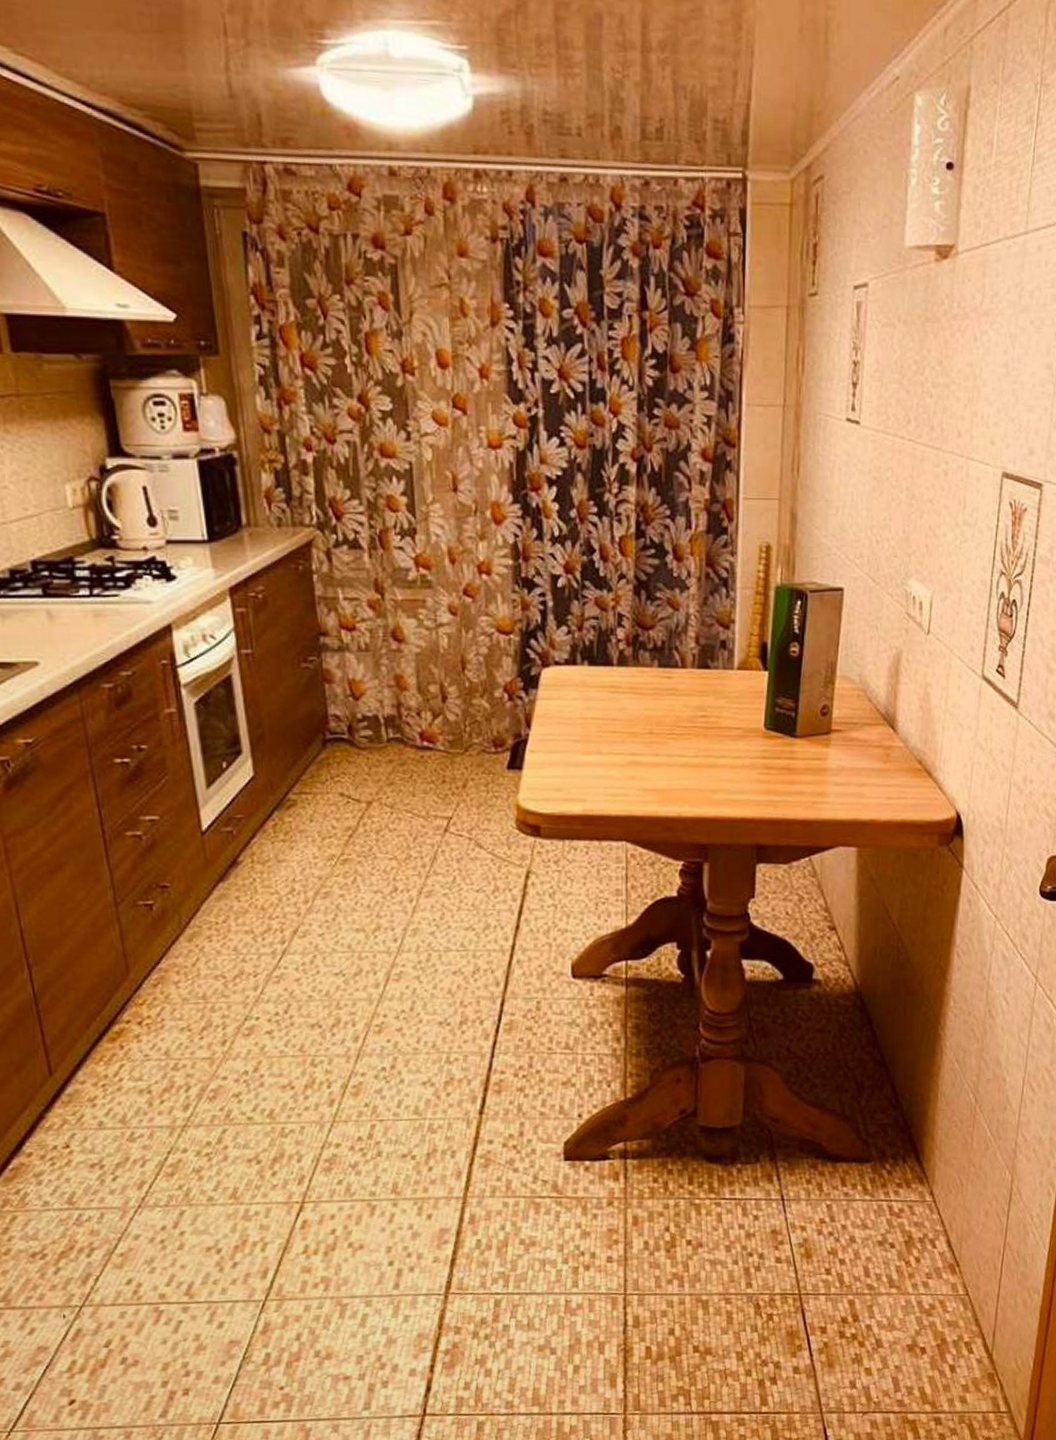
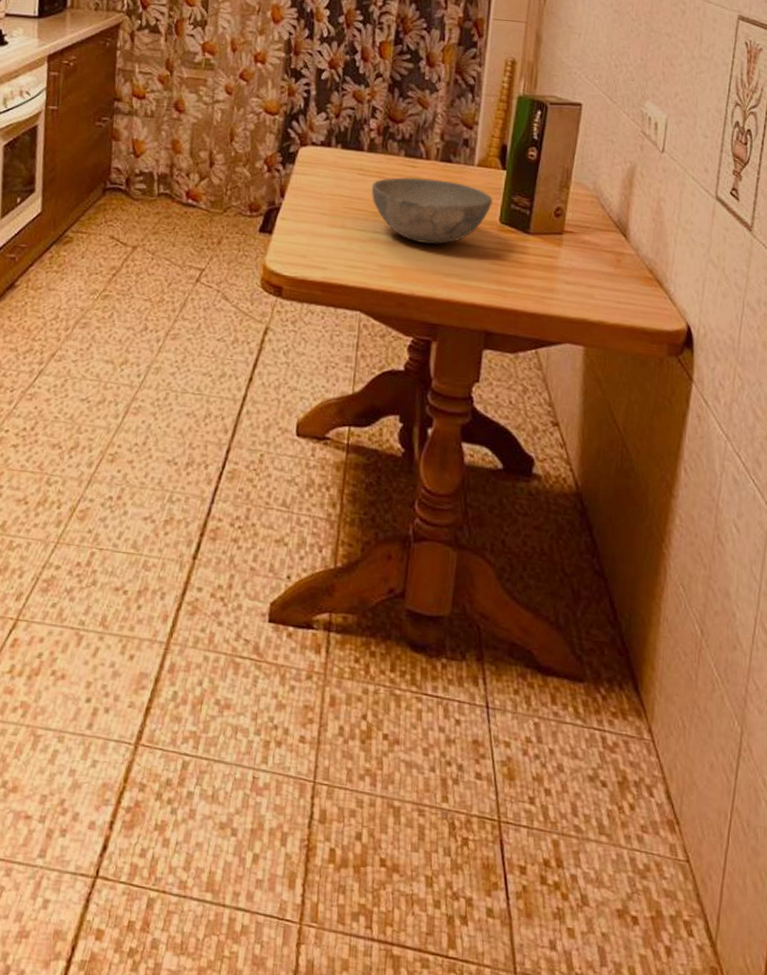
bowl: none [625,689,756,761] -> present [371,177,493,244]

